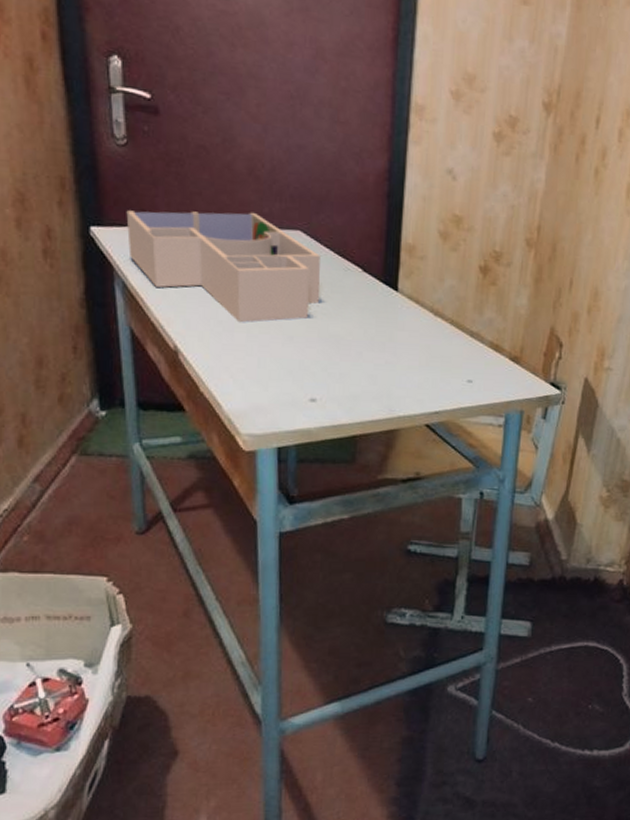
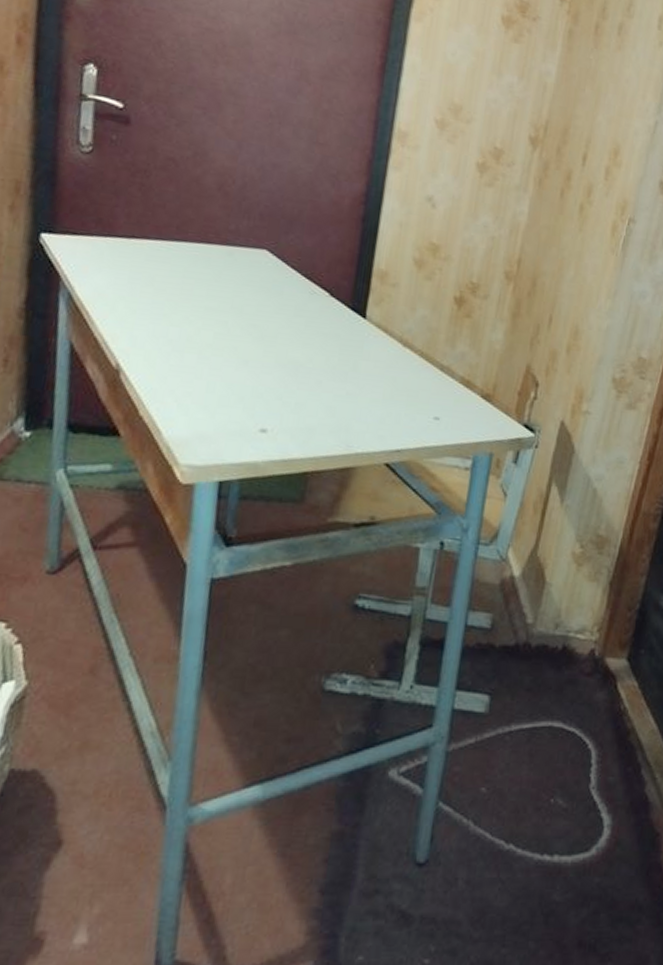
desk organizer: present [126,210,320,323] -> none [79,218,286,344]

